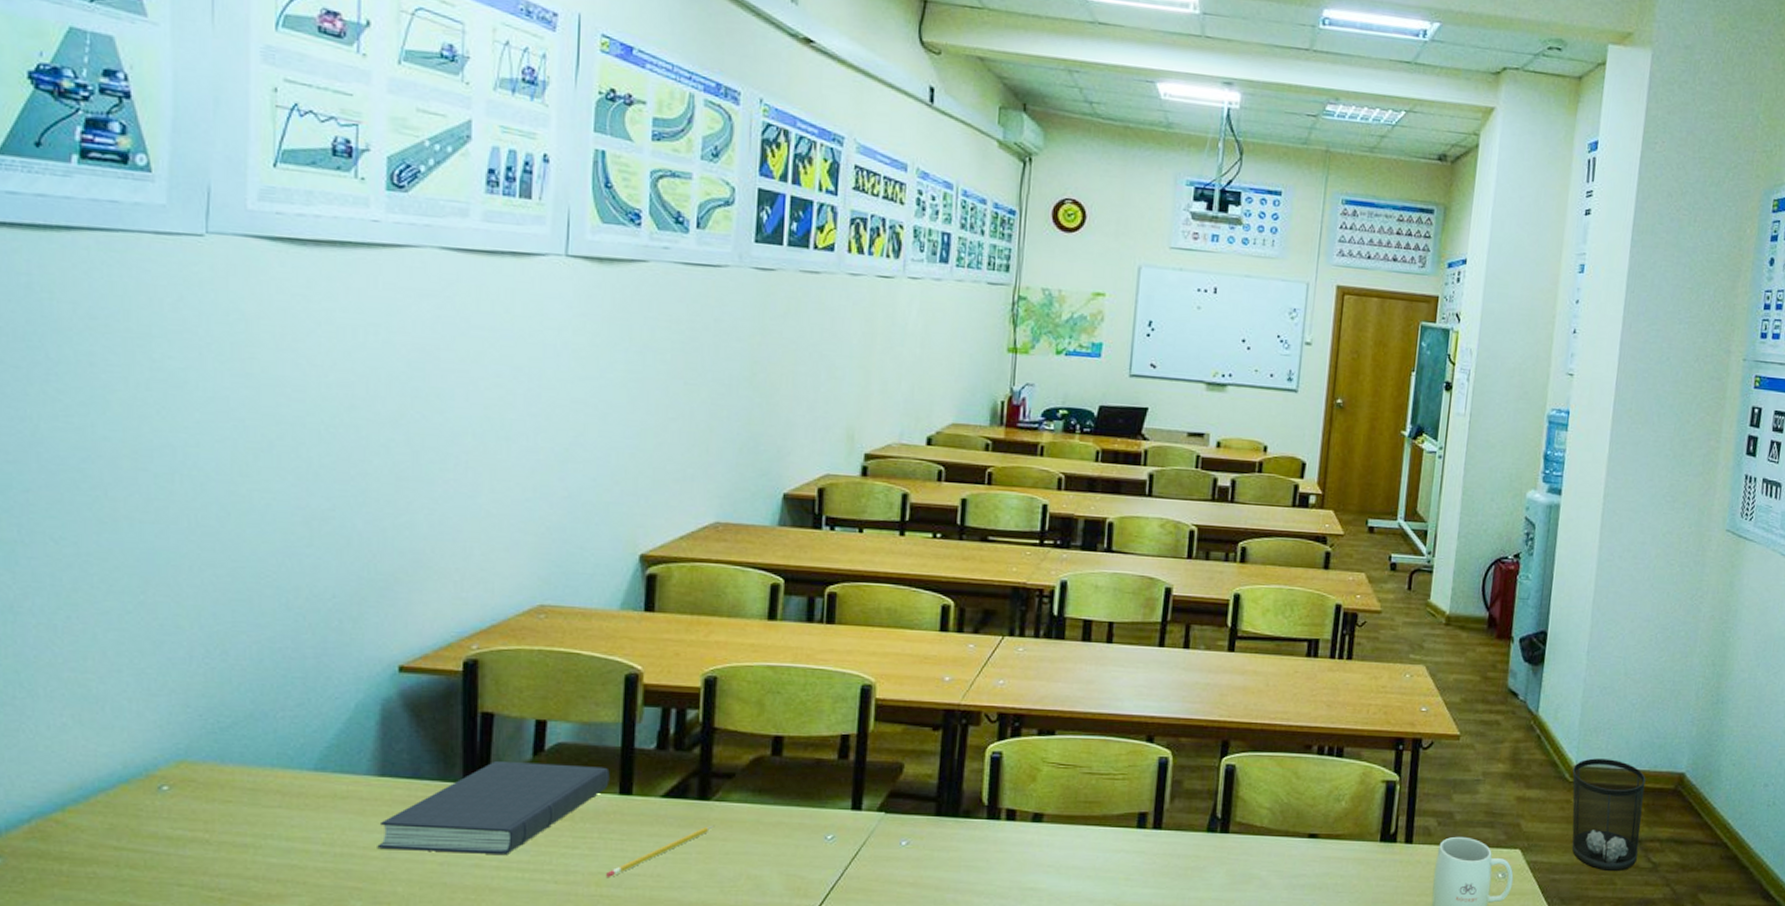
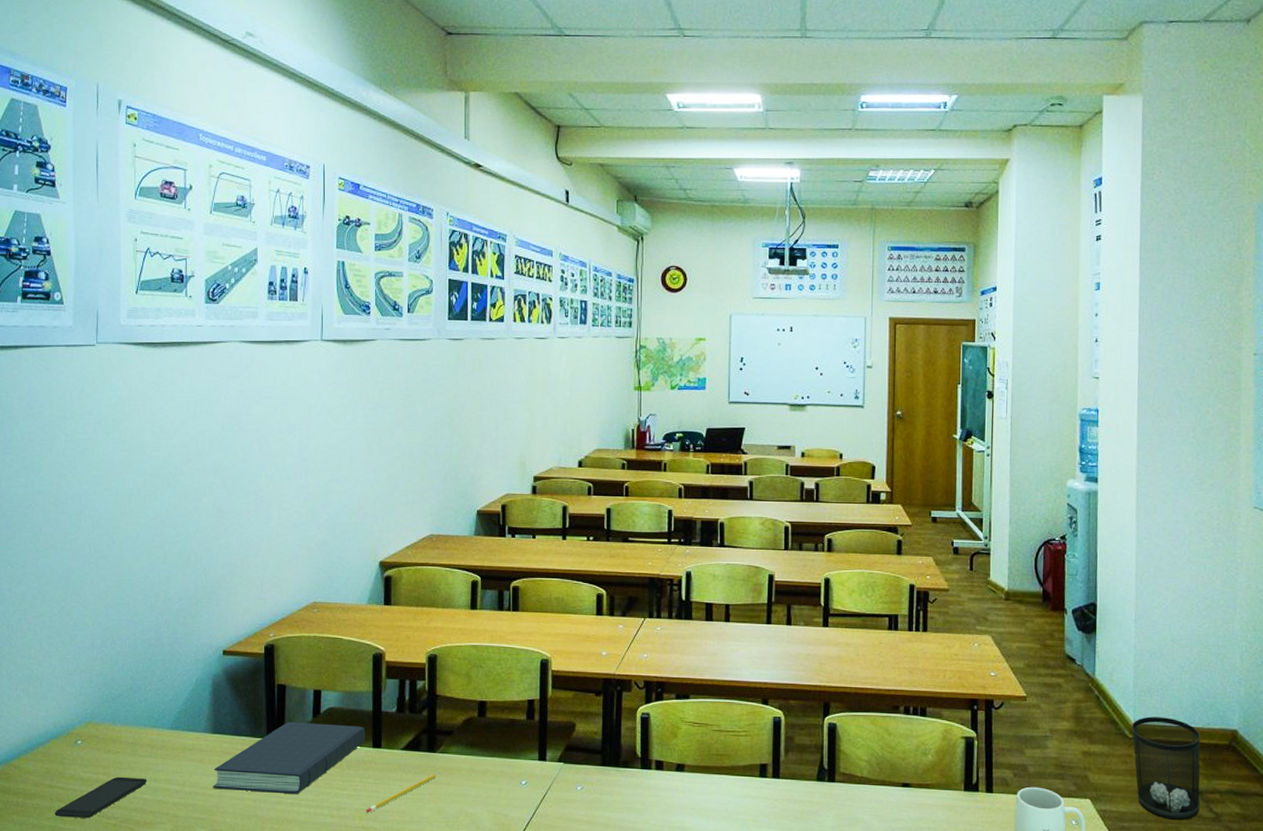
mobile phone: none [122,834,275,891] -> present [54,776,147,818]

